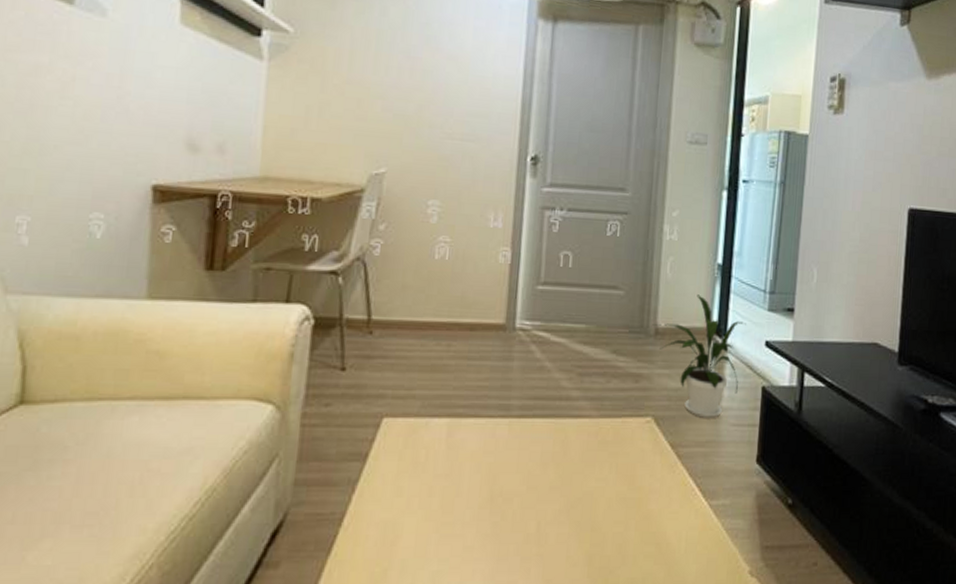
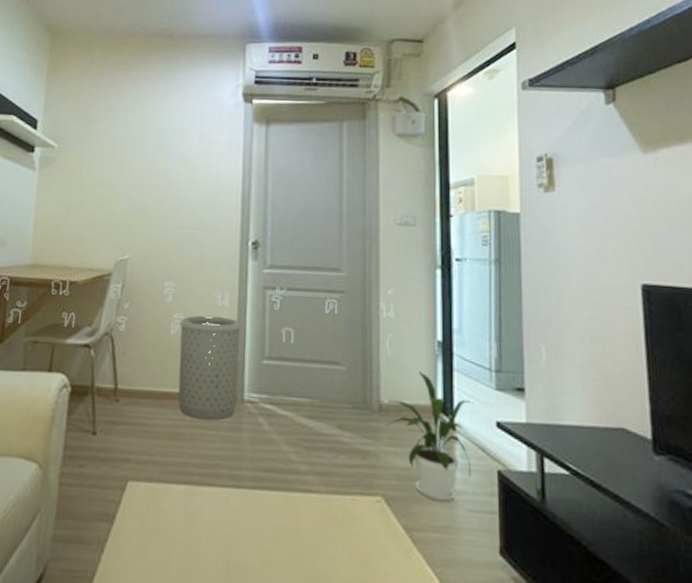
laundry basket: none [441,238,516,350] -> present [178,316,242,420]

